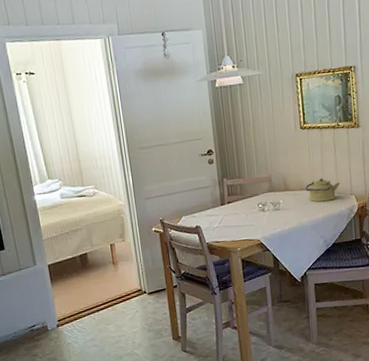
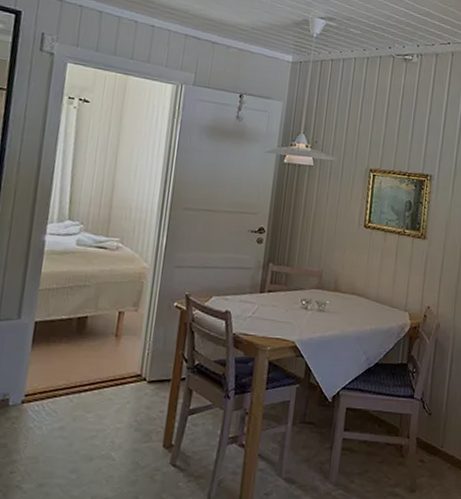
kettle: present [305,178,341,202] -> none [356,285,396,313]

